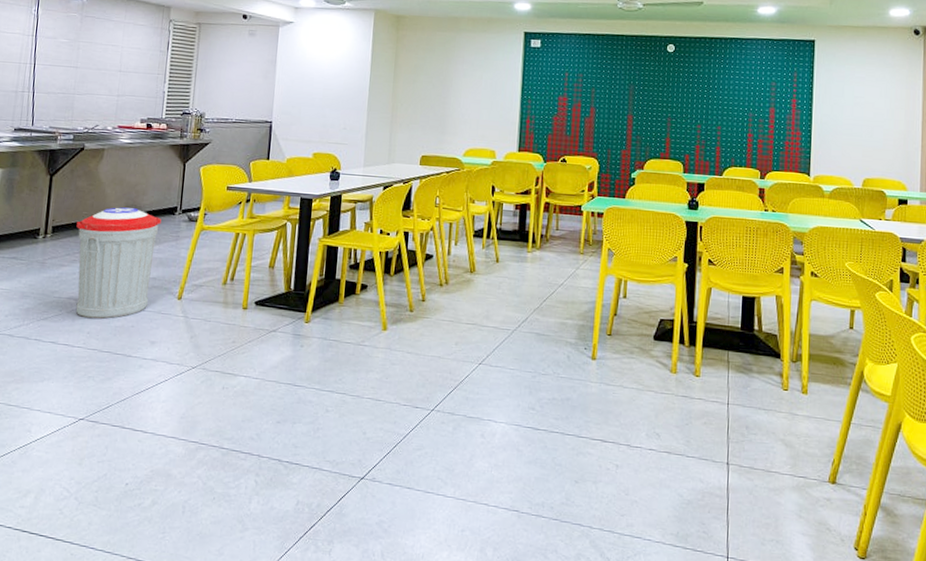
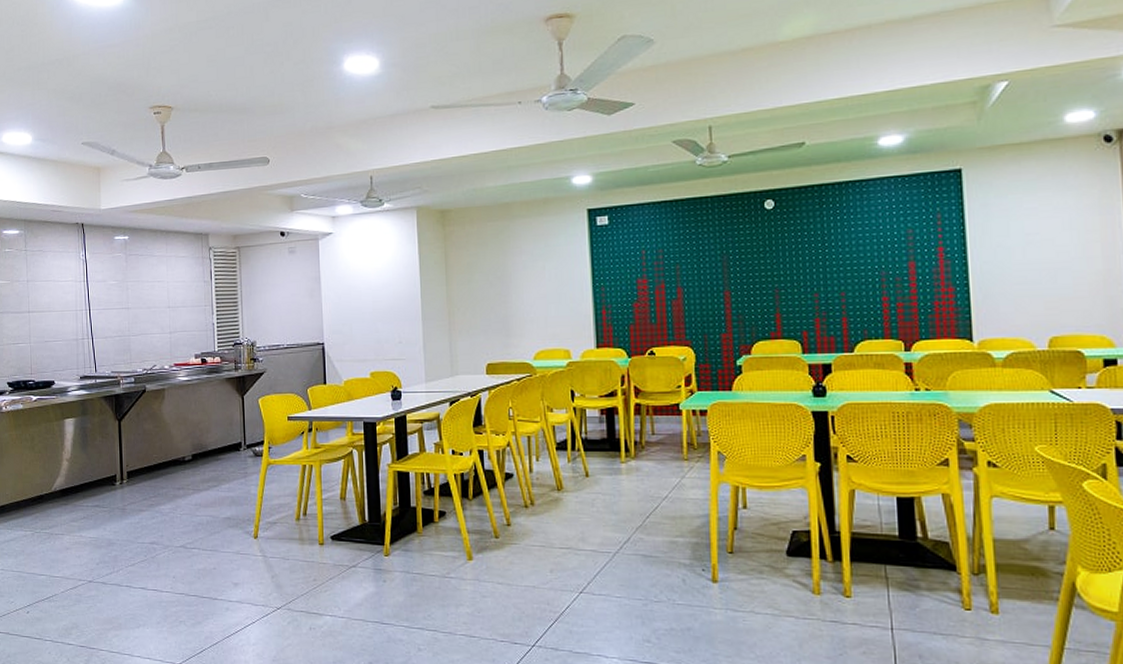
trash can: present [75,207,162,319] -> none [149,447,228,563]

